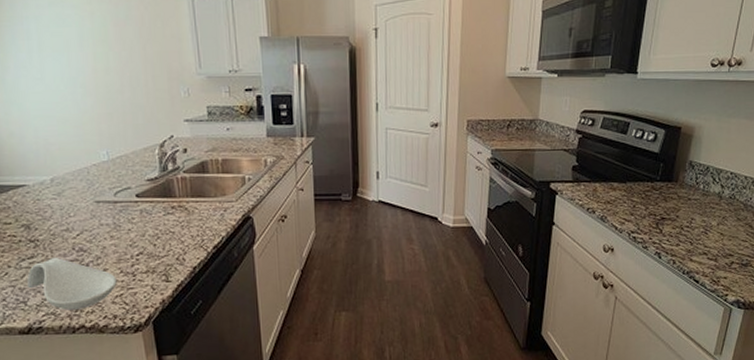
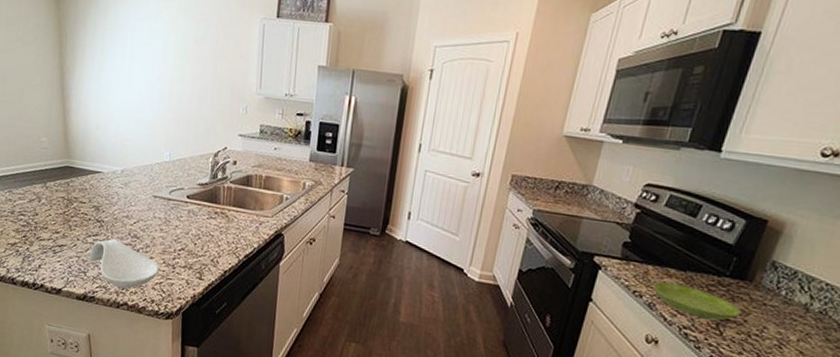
saucer: none [602,194,673,221] -> present [652,281,741,321]

